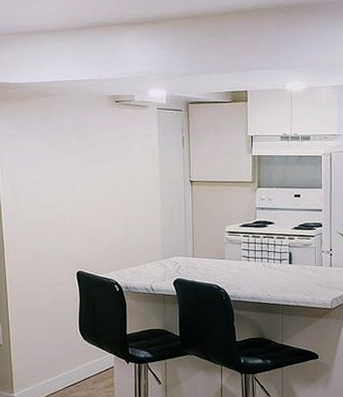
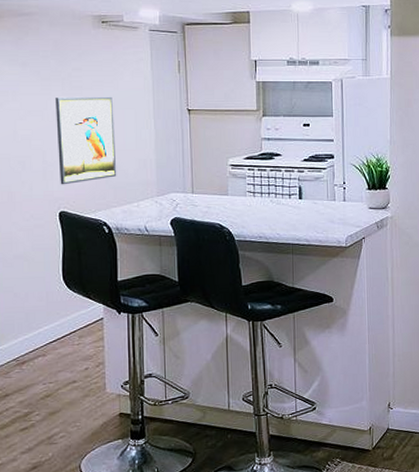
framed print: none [75,169,127,248] -> present [55,96,117,185]

